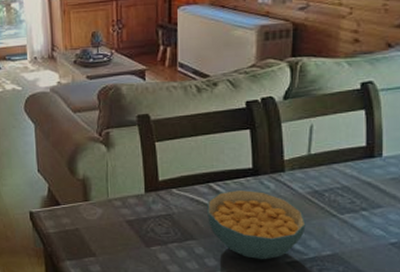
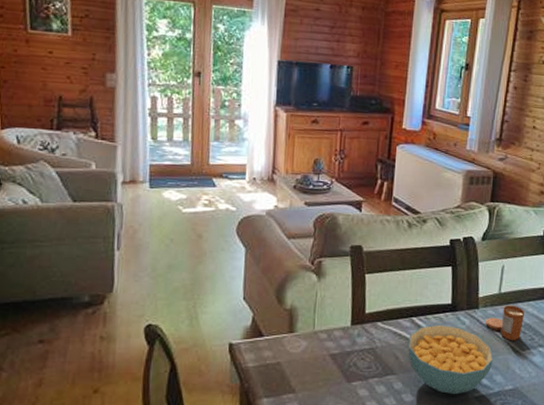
candle: none [294,167,342,204] -> present [486,305,525,340]

